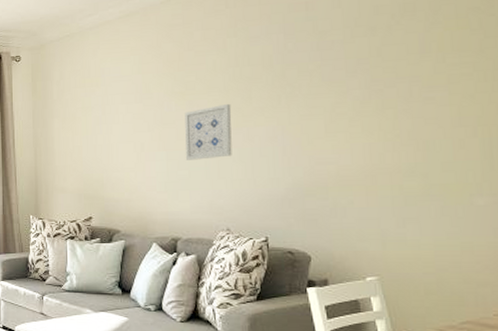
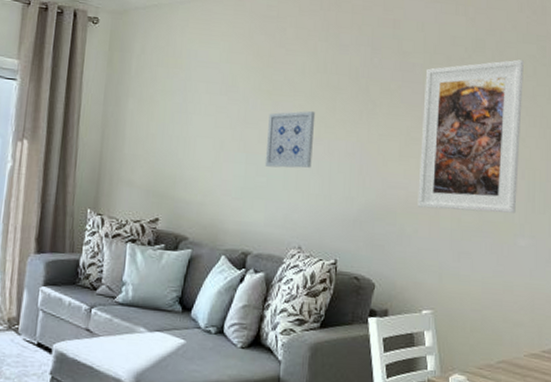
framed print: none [347,15,470,179] -> present [417,59,524,213]

